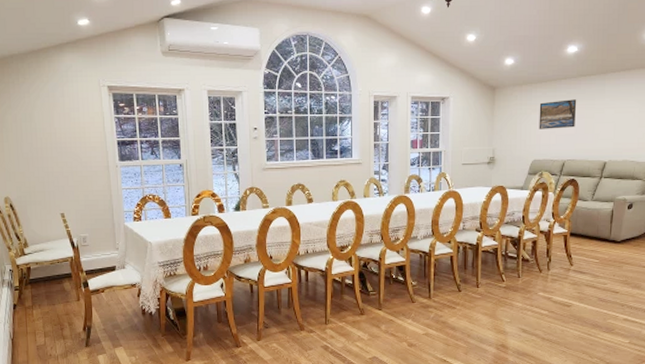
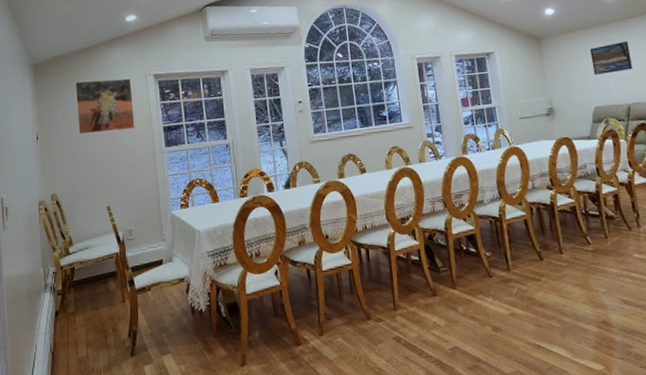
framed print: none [25,85,88,141] -> present [75,78,135,135]

